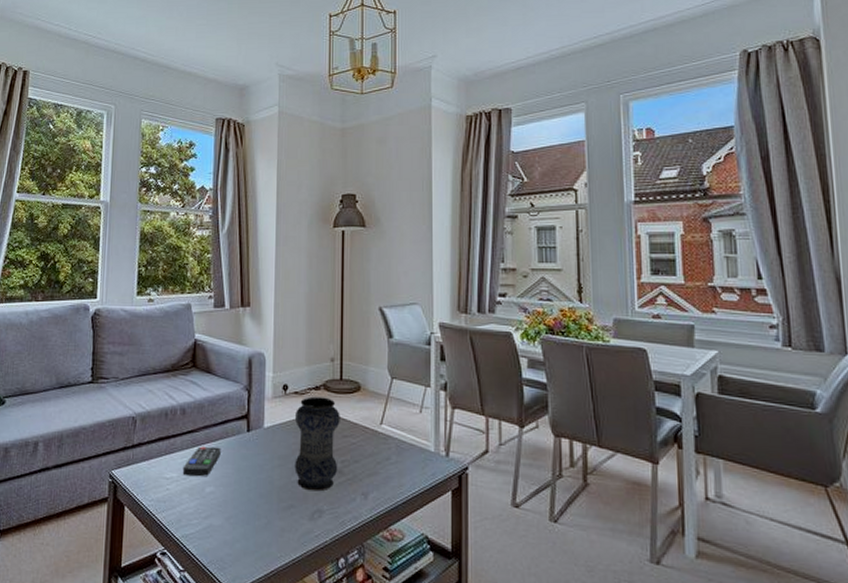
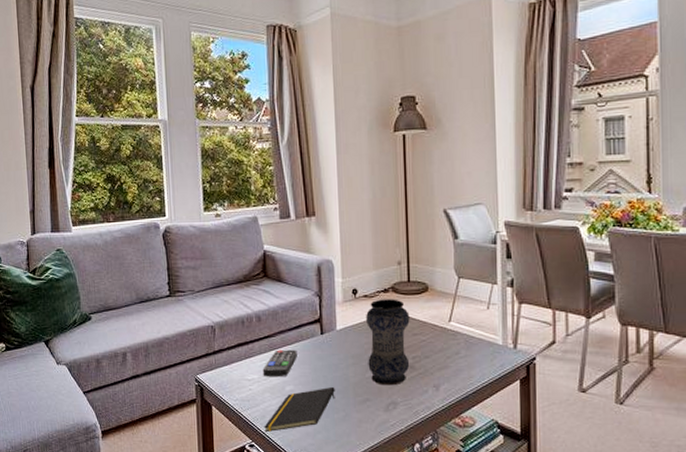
notepad: none [178,489,258,539] -> present [264,386,335,433]

